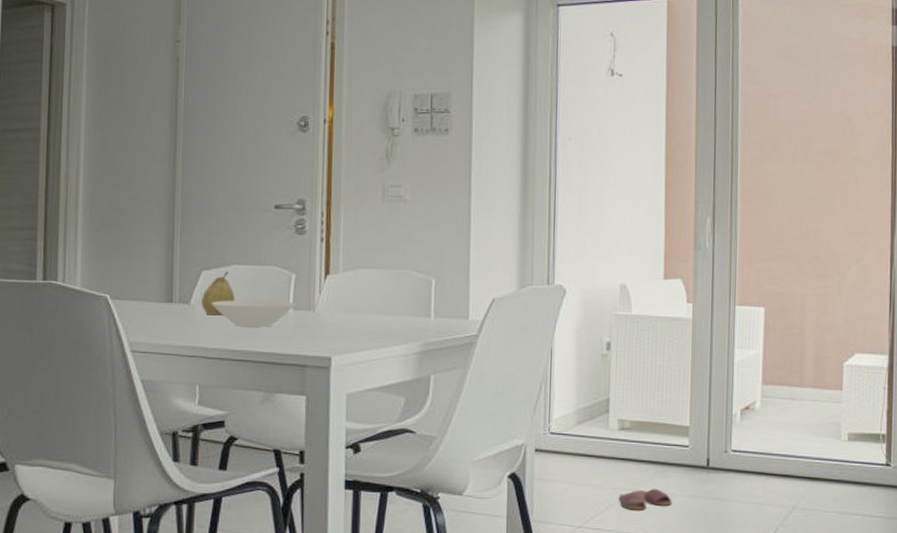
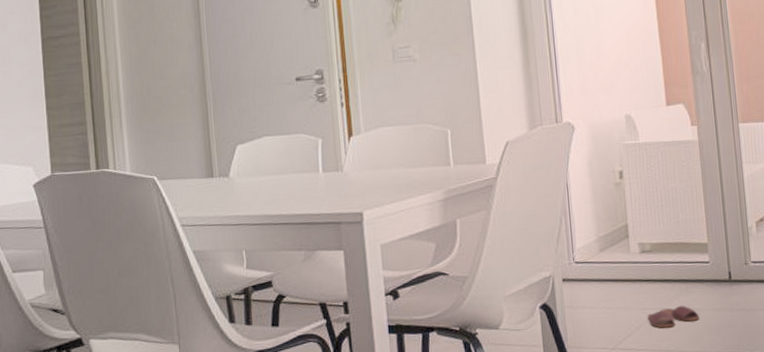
fruit: present [202,271,235,316] -> none [239,143,270,186]
bowl: present [211,300,297,327] -> none [248,165,326,193]

